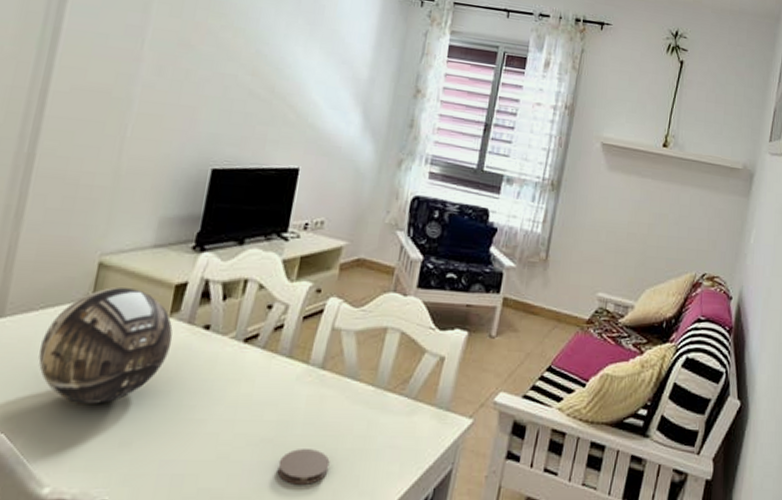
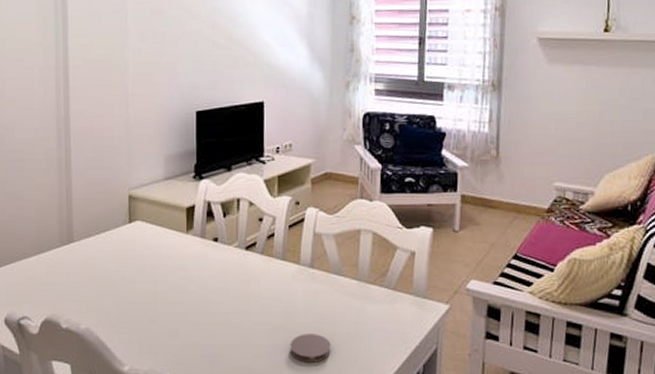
decorative bowl: present [38,287,173,404] -> none [102,214,192,303]

